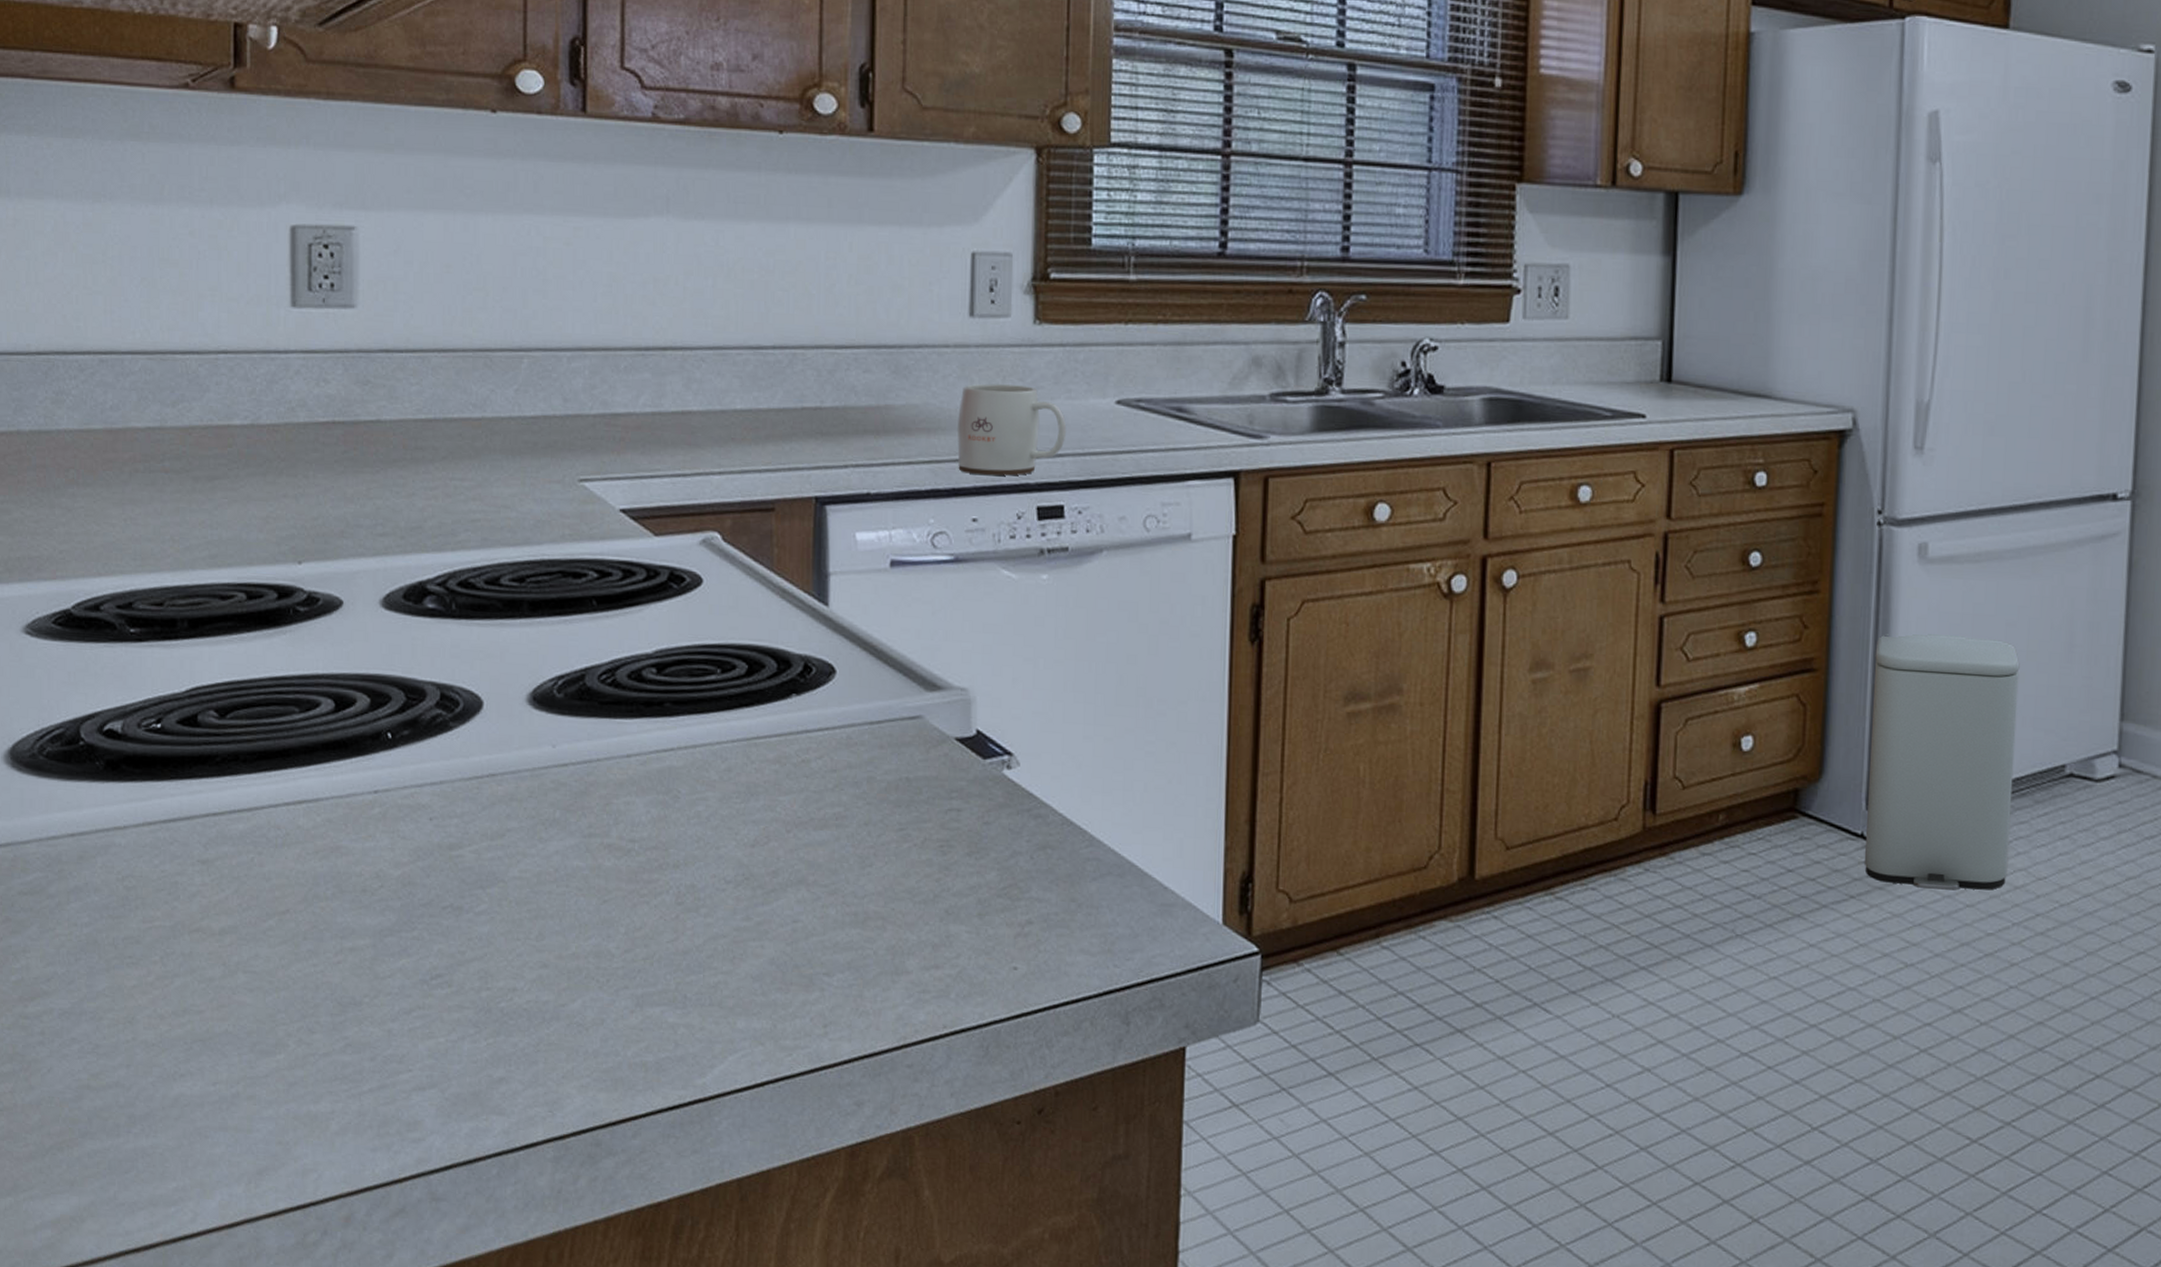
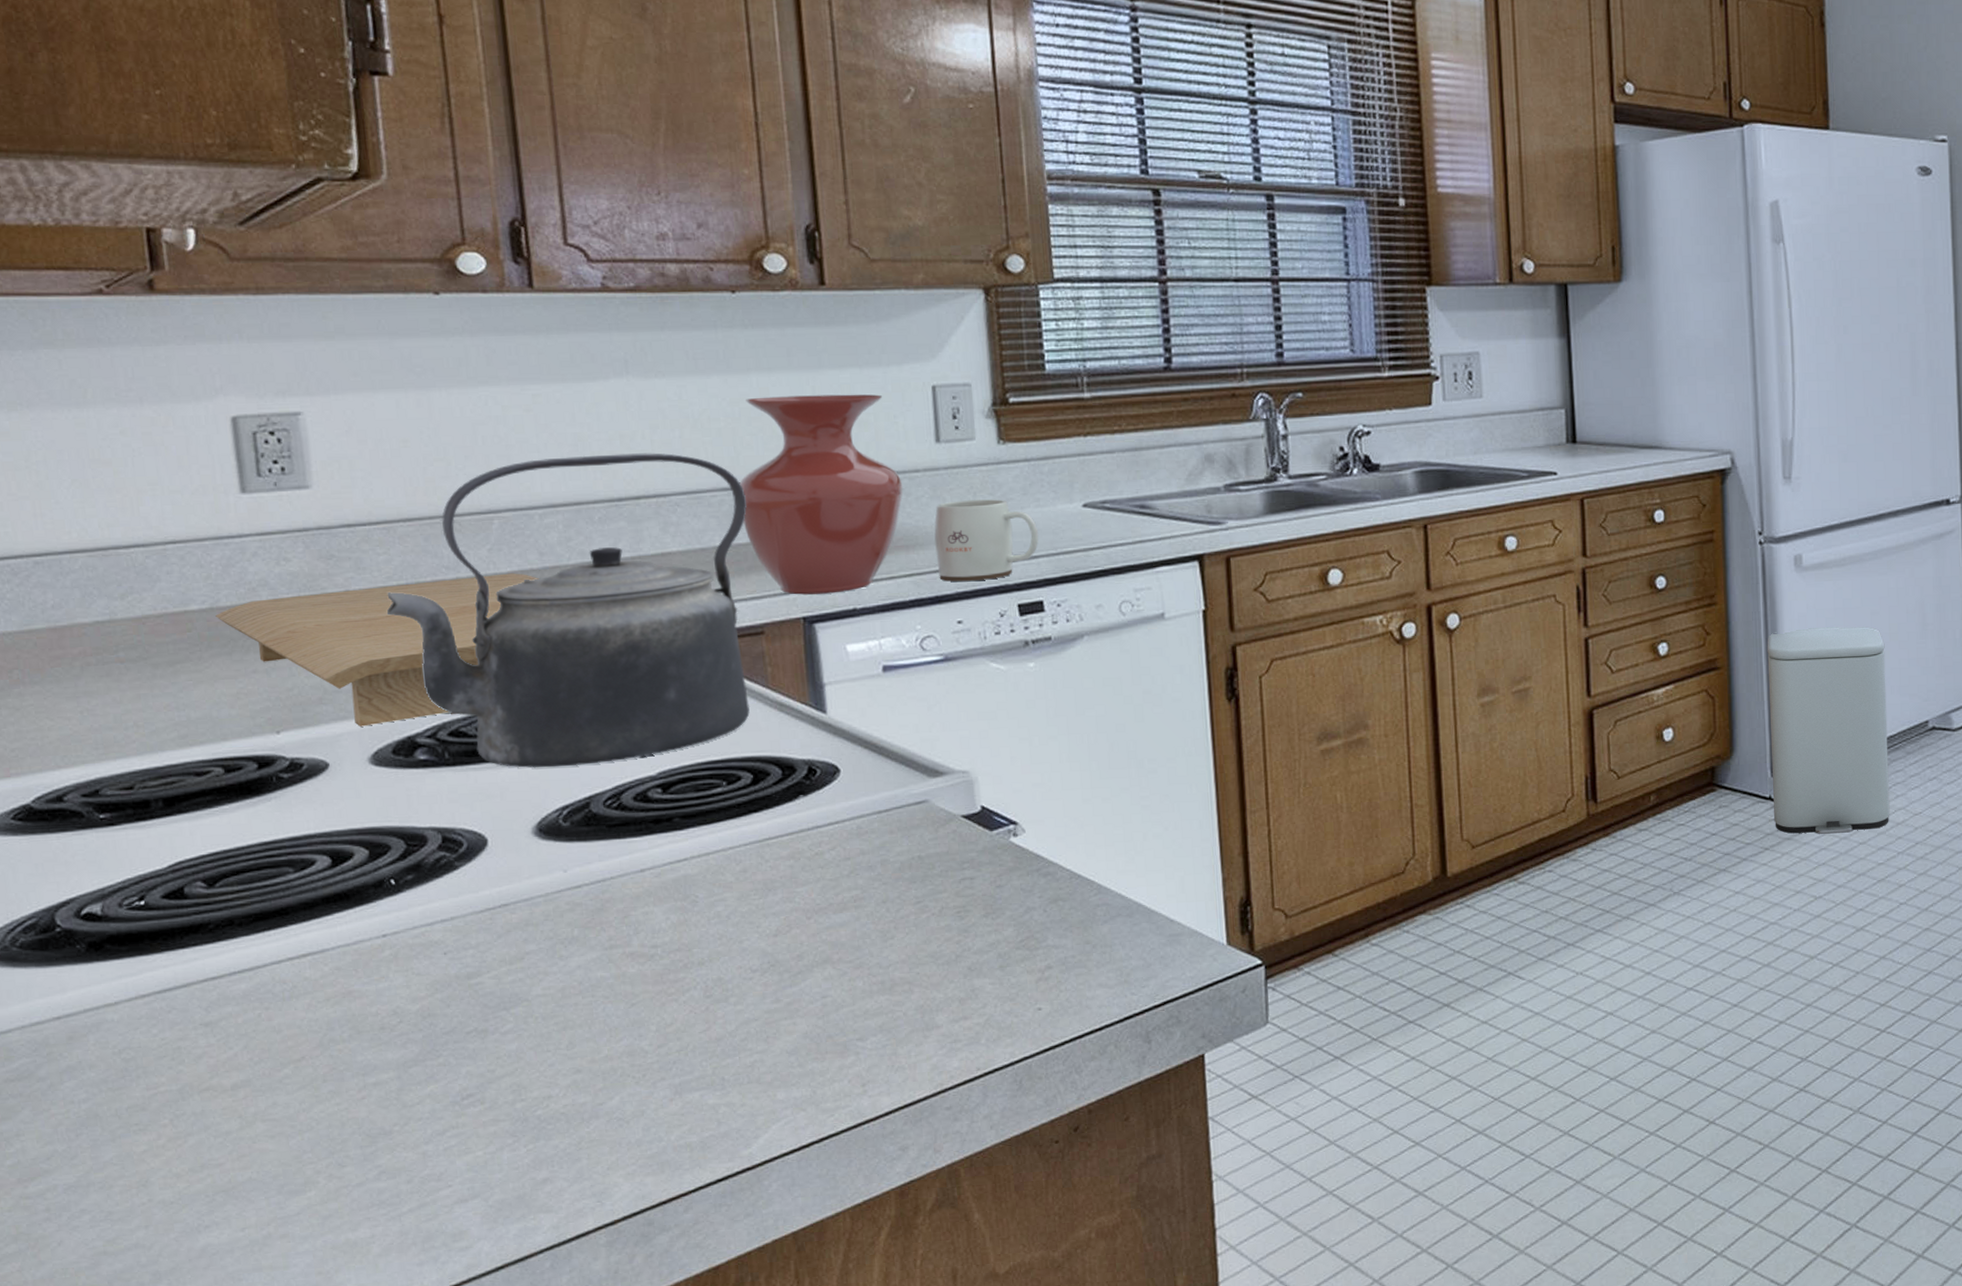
cutting board: none [255,417,561,566] -> present [215,573,540,727]
kettle: none [412,297,771,633] -> present [386,453,750,768]
vase: none [765,250,931,474] -> present [739,394,903,595]

